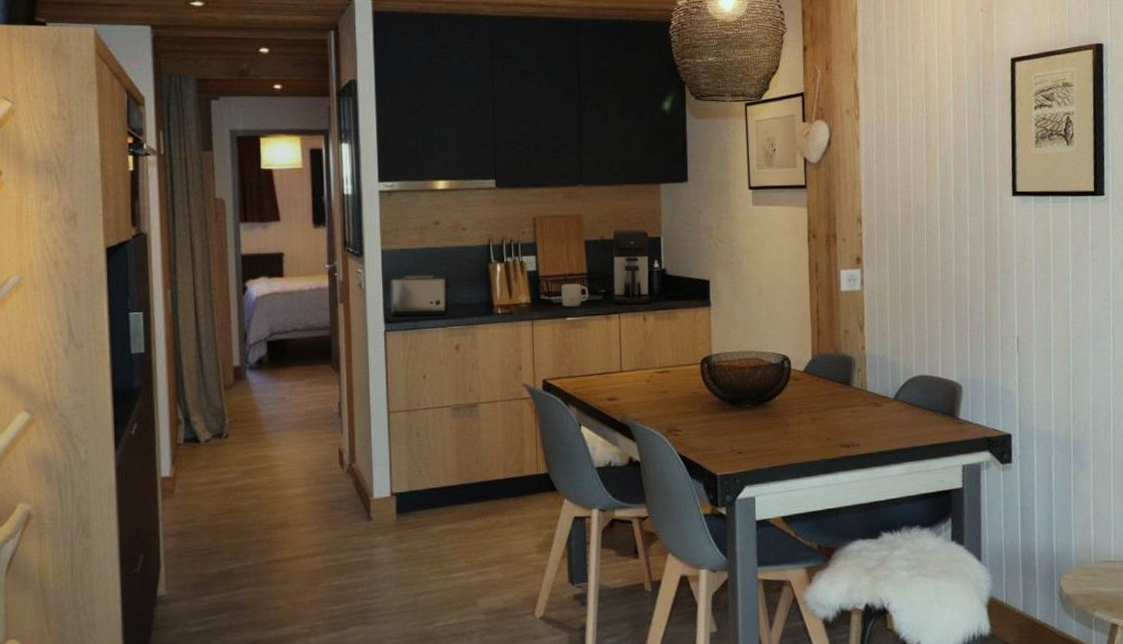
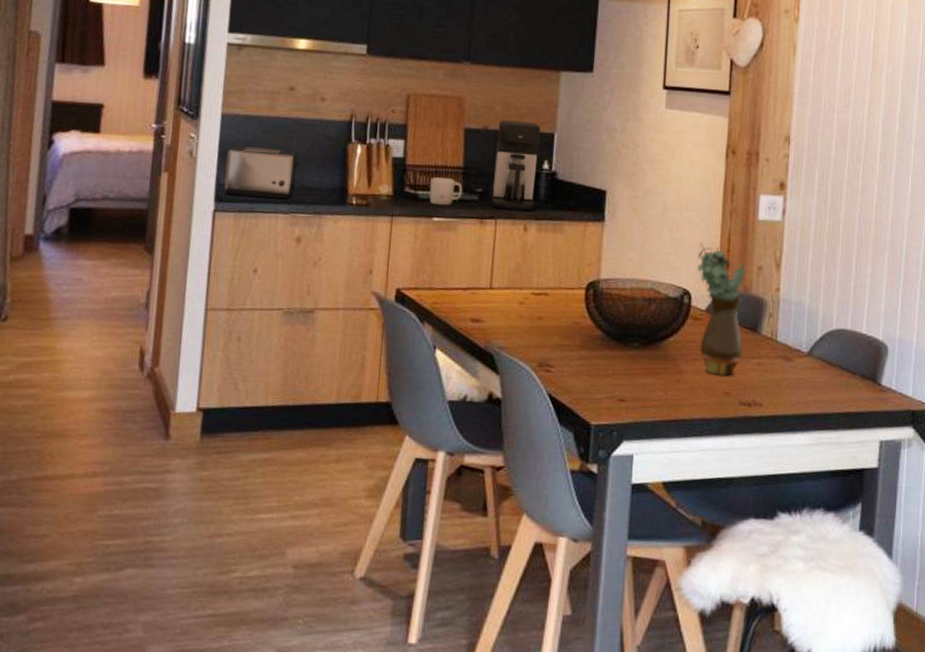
vase: none [792,315,839,425] -> present [696,243,746,377]

